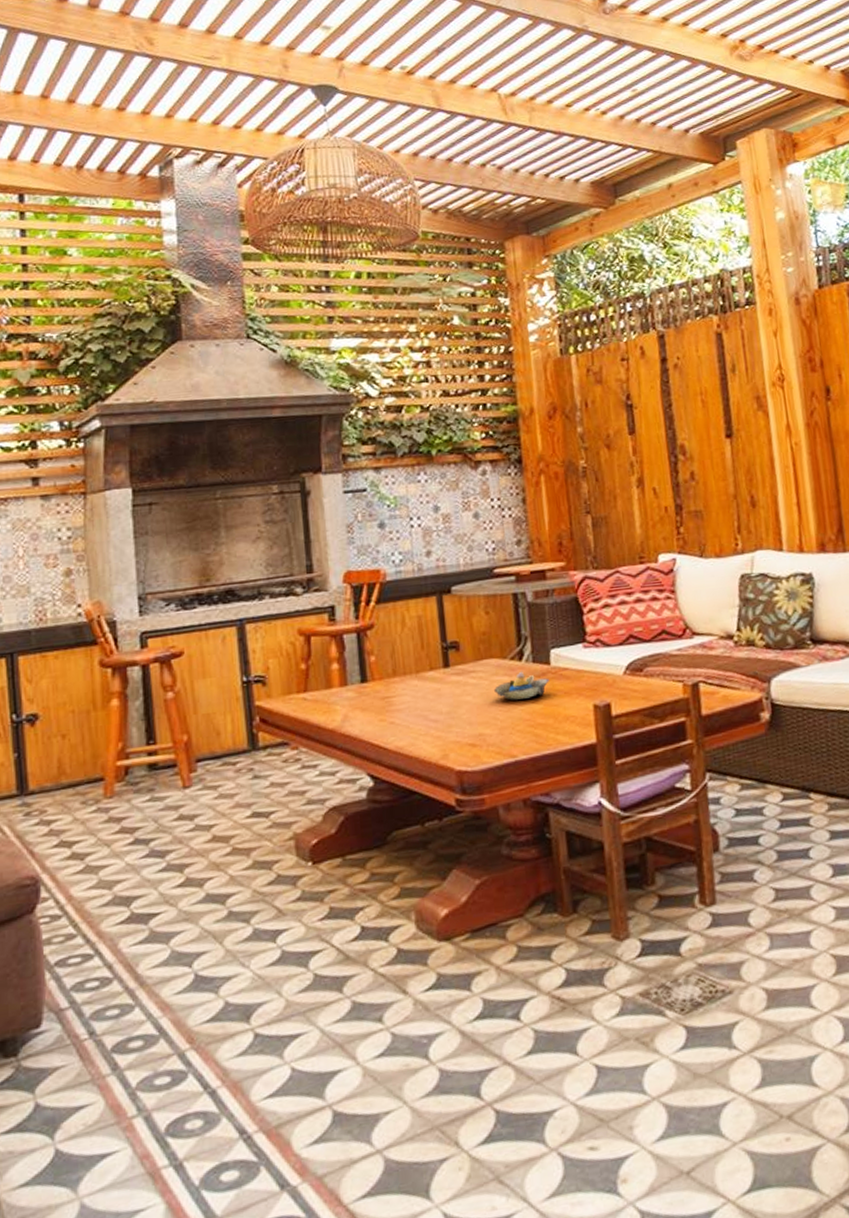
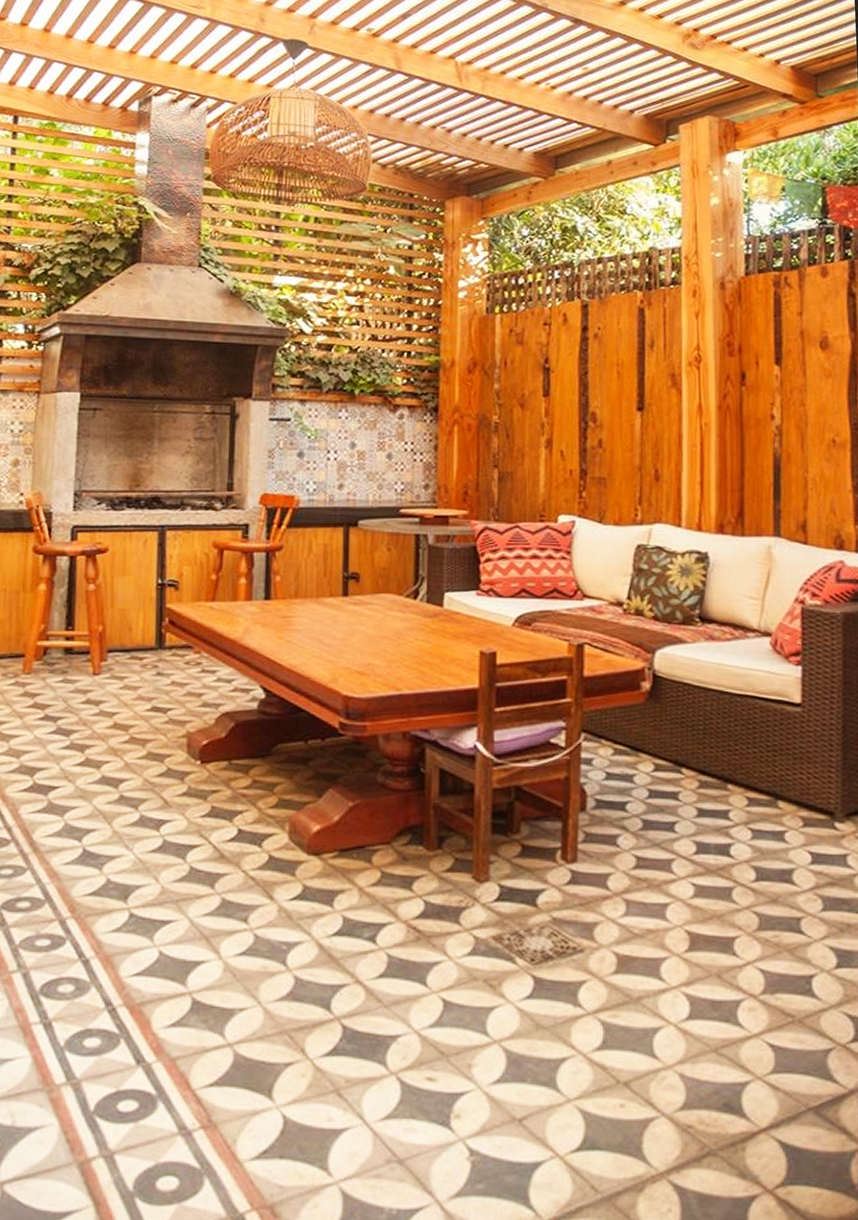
decorative bowl: present [494,671,549,700] -> none [387,609,440,636]

